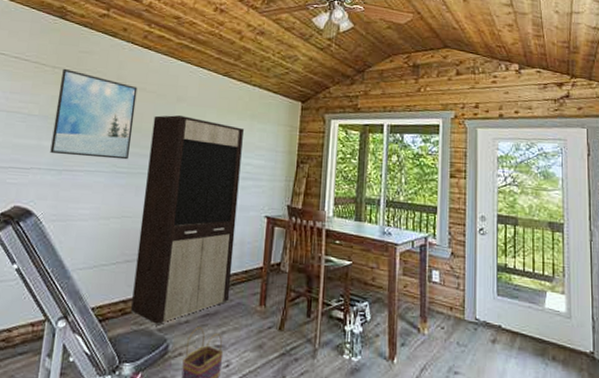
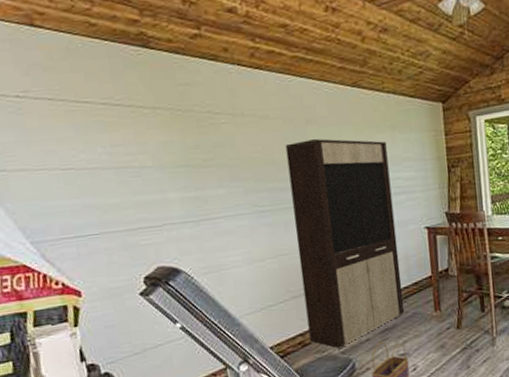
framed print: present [50,68,138,160] -> none [165,107,268,205]

